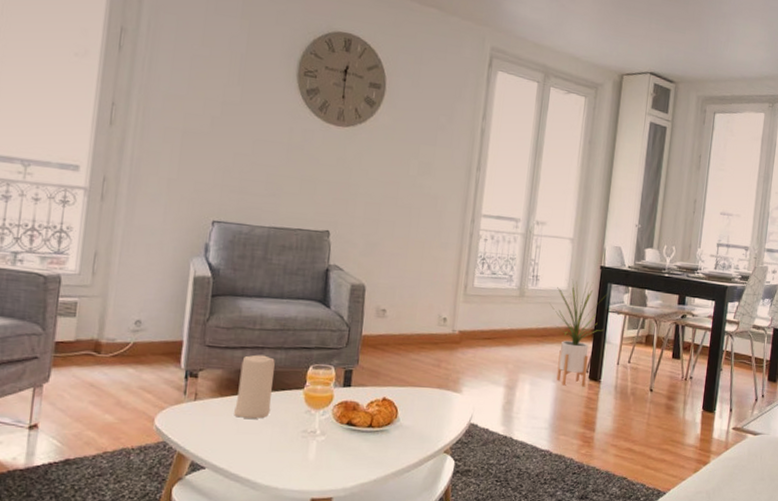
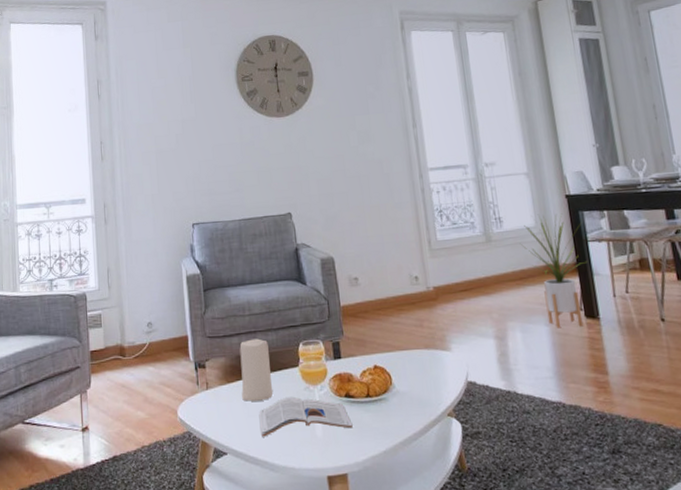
magazine: none [248,417,348,455] -> present [259,396,353,437]

